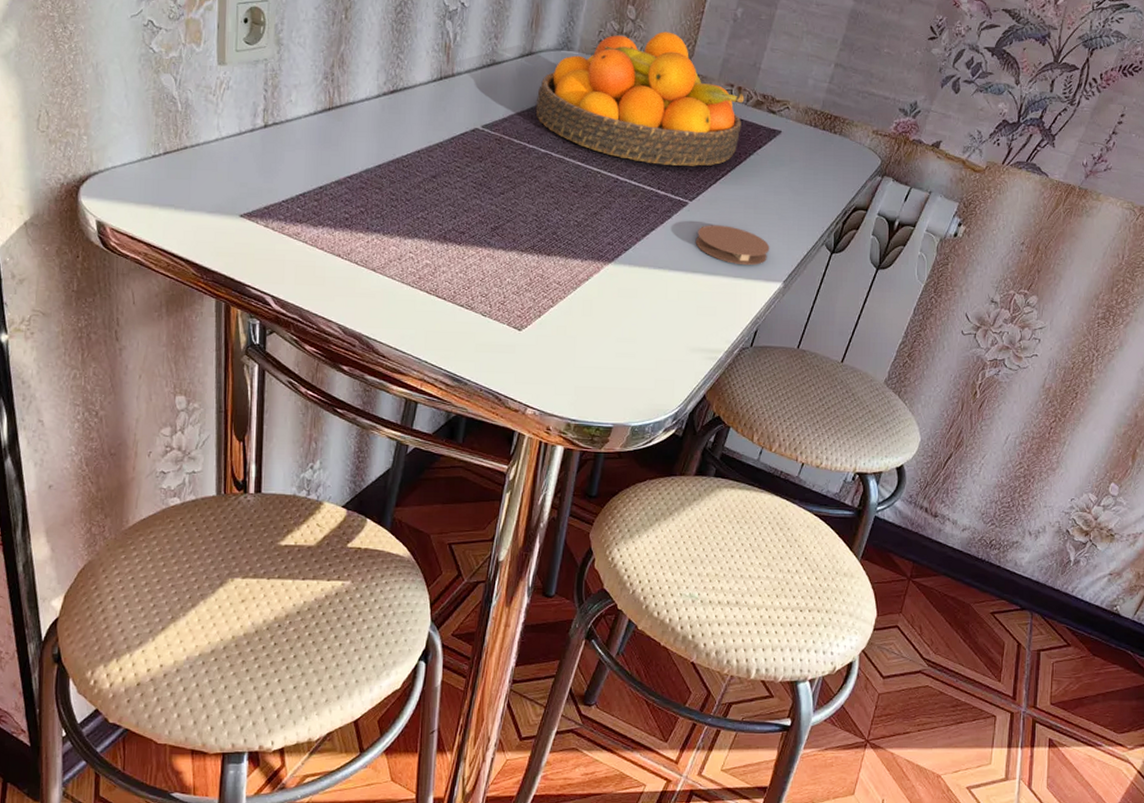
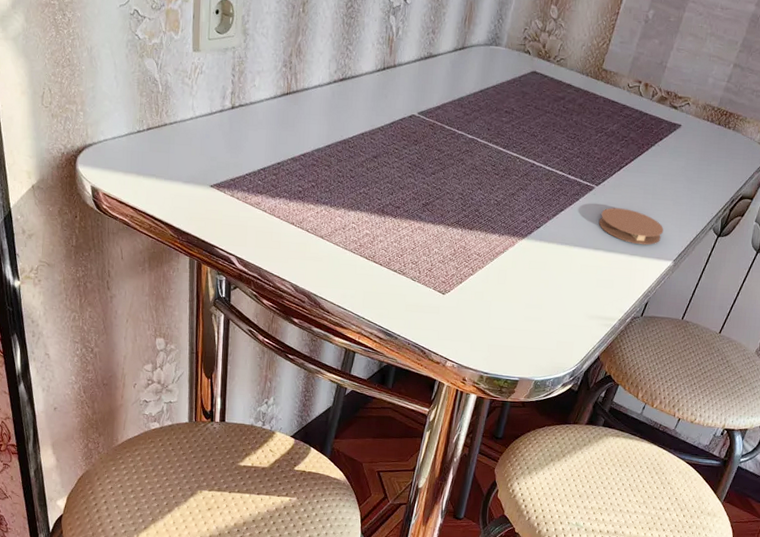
fruit bowl: present [535,31,745,166] -> none [465,30,650,155]

